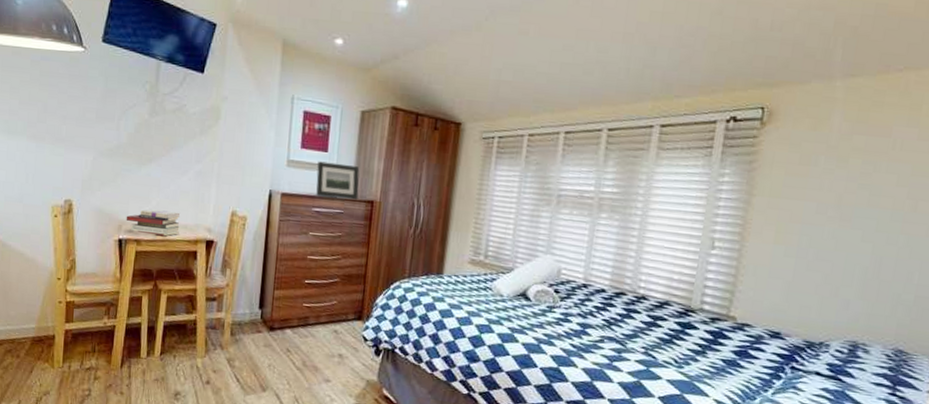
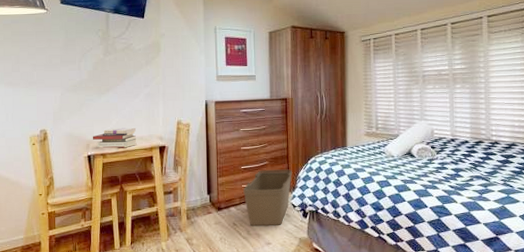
bicycle basket: none [303,288,368,361] -> present [243,169,292,227]
picture frame: present [316,161,360,200] -> none [240,73,275,100]

